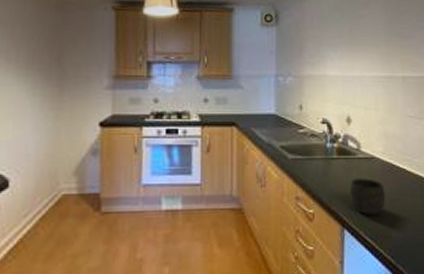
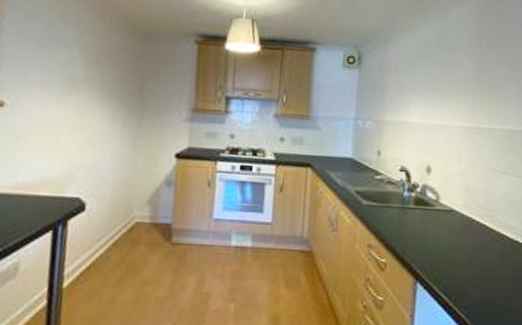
mug: present [349,178,386,216] -> none [425,230,463,271]

